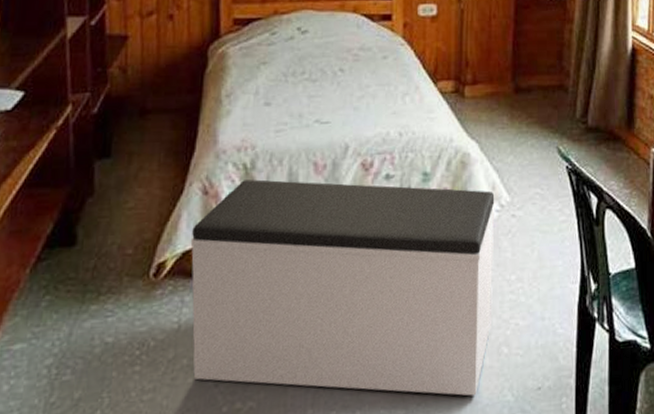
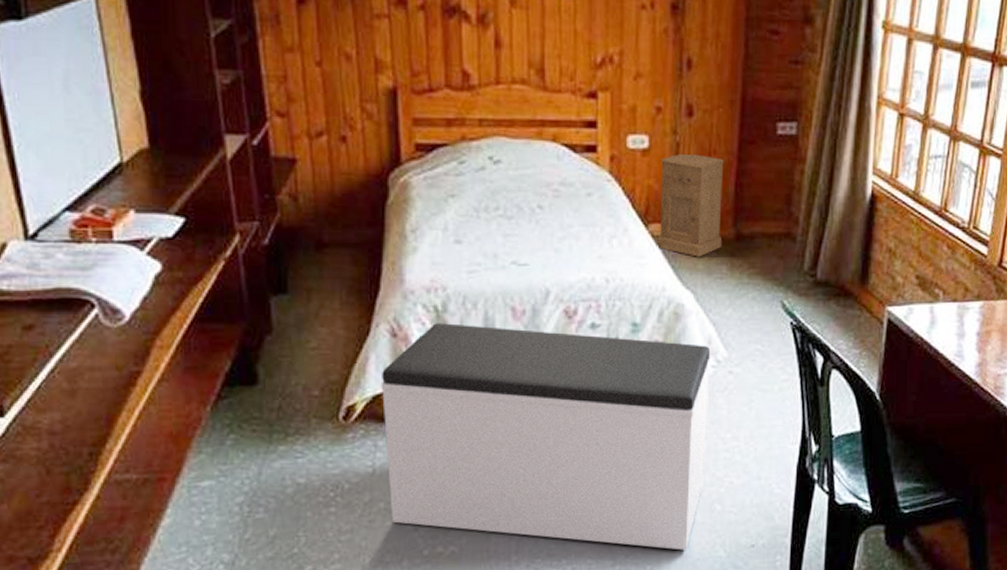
nightstand: none [444,17,503,110] -> present [656,152,724,257]

